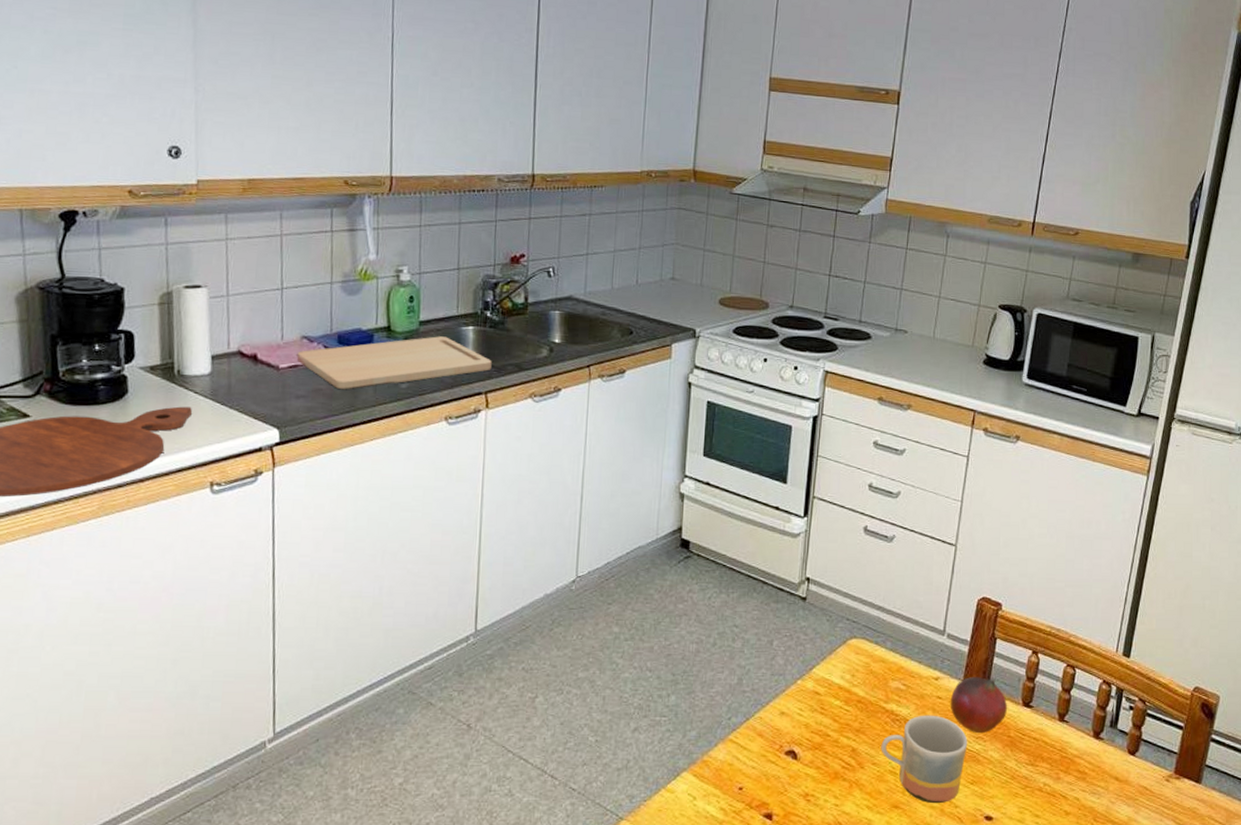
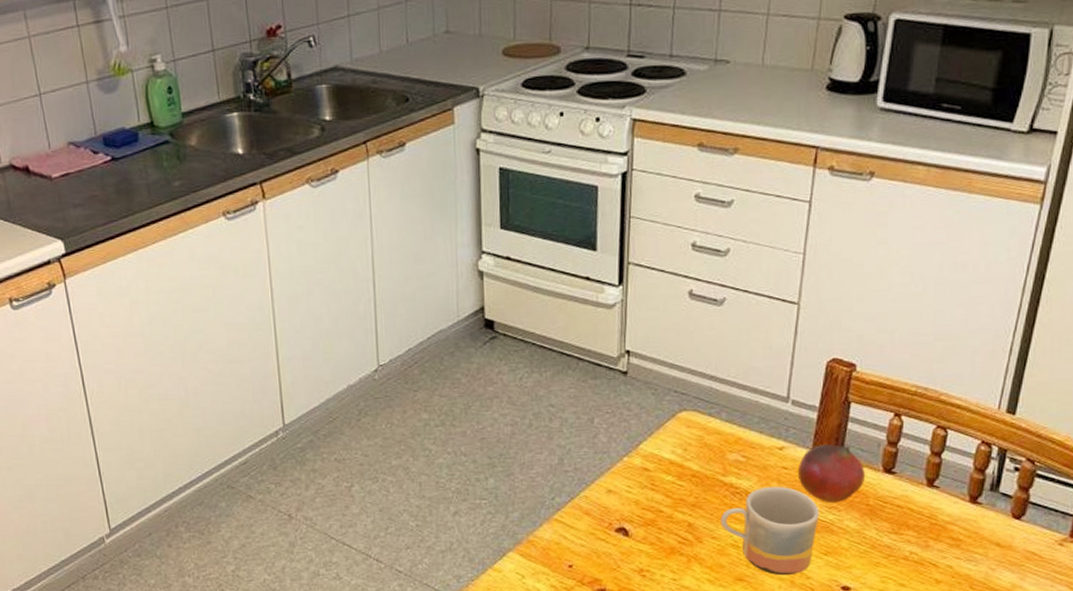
cutting board: present [297,336,492,390] -> none [66,126,263,195]

